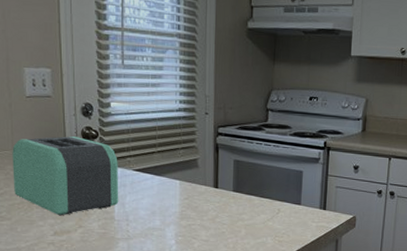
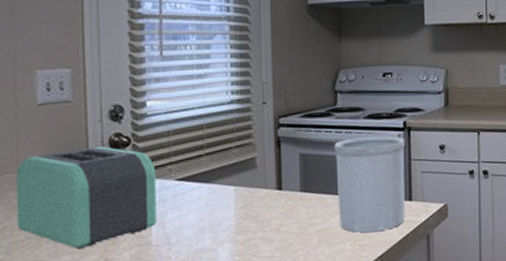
utensil holder: none [263,151,324,231] -> present [334,136,405,233]

